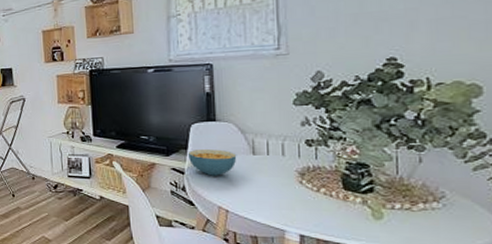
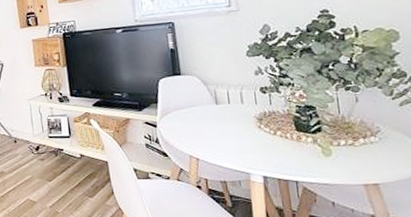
cereal bowl: present [187,149,237,176] -> none [158,101,202,127]

